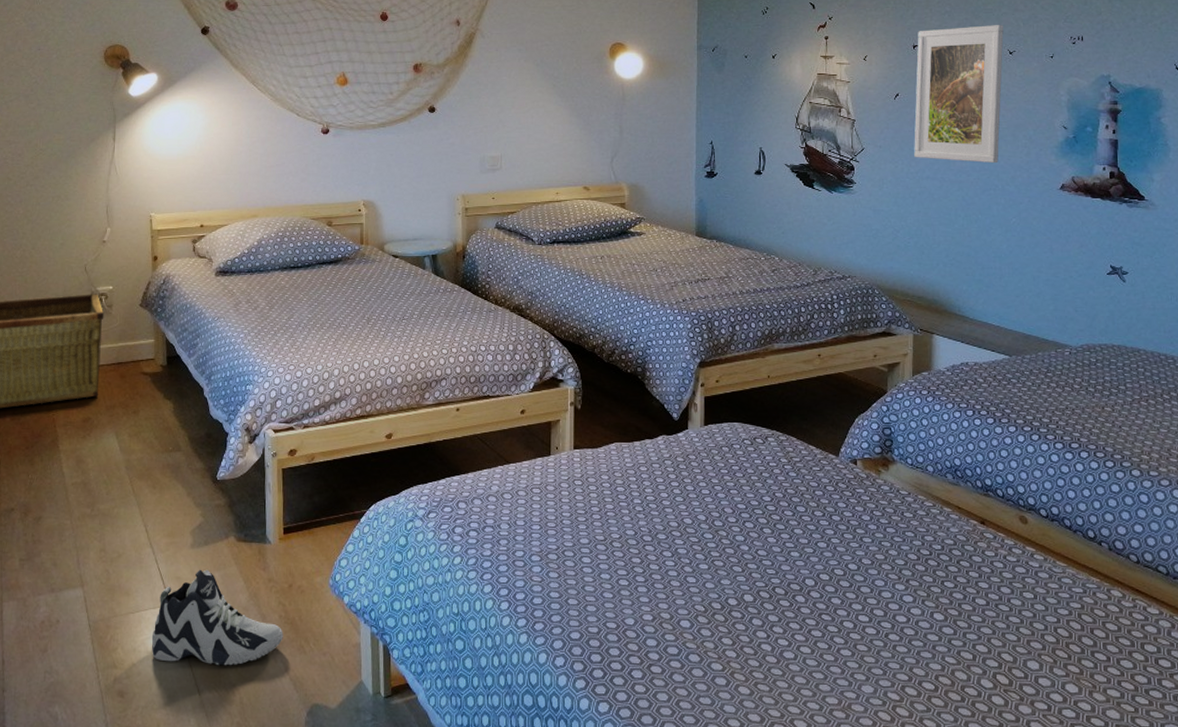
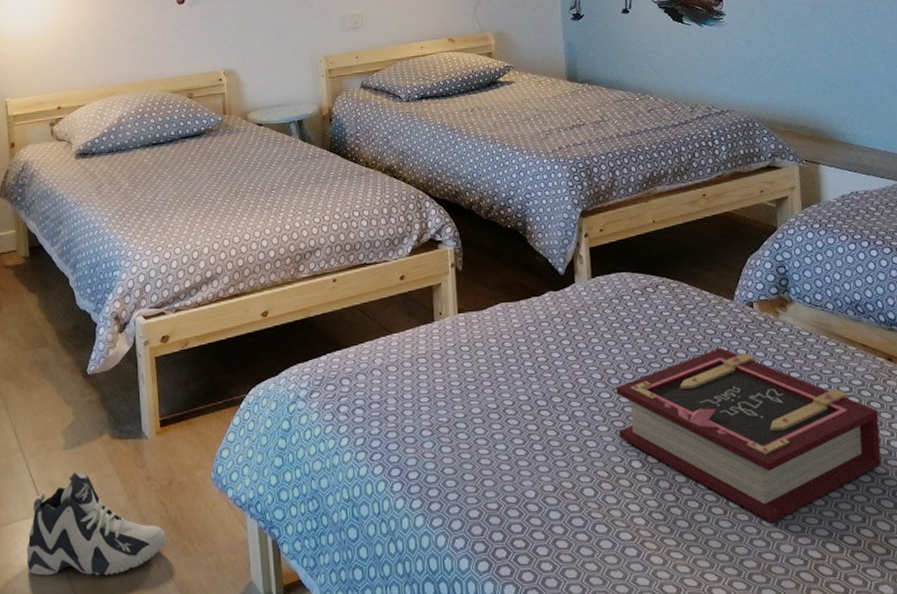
book: none [718,499,967,665] -> present [615,347,881,523]

